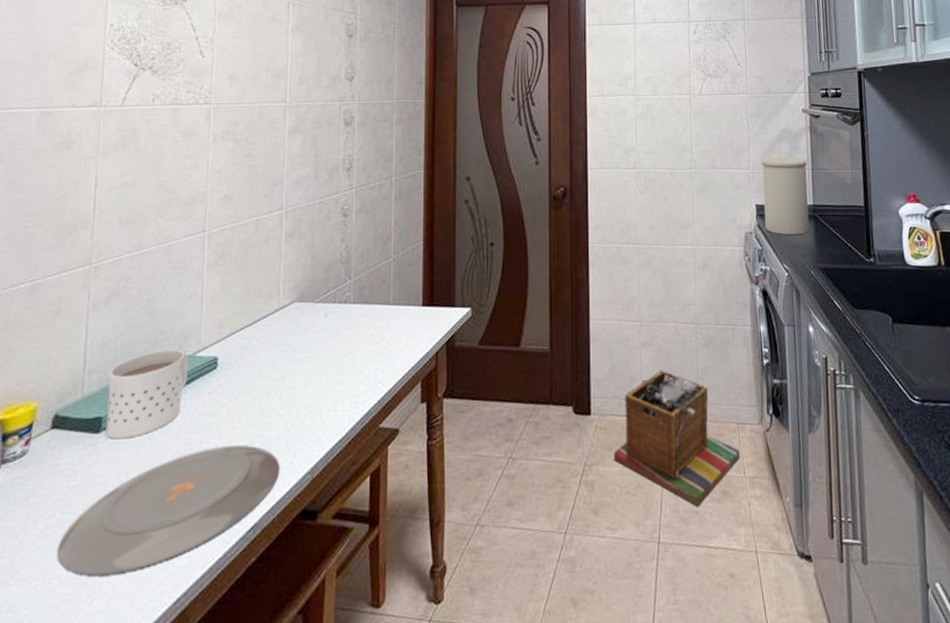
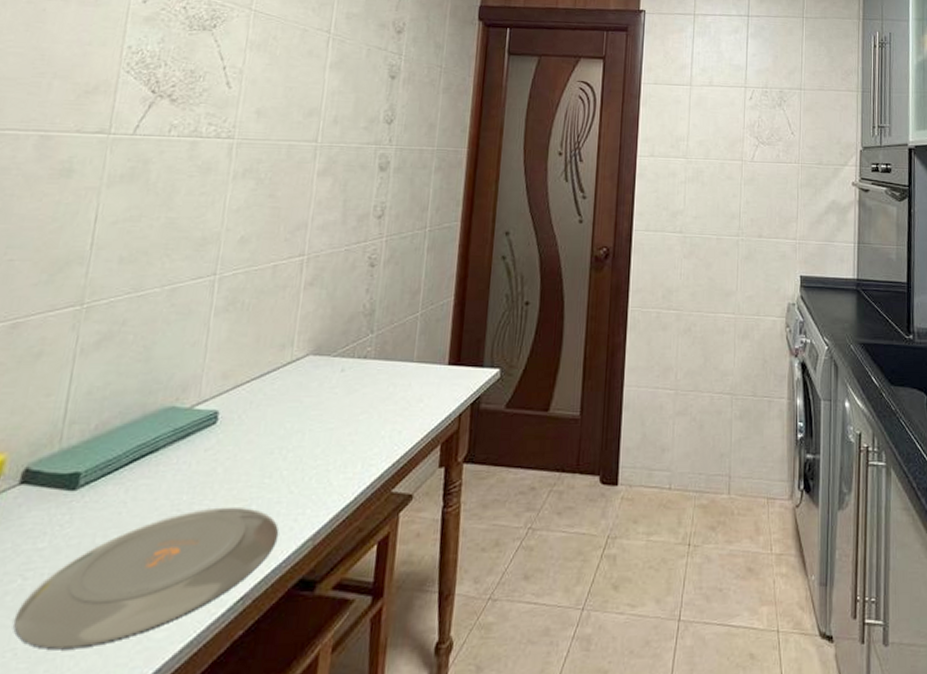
mug: present [105,349,189,440] -> none [82,400,186,498]
laundry basket: present [613,370,740,507] -> none [638,441,768,584]
canister: present [762,156,810,236] -> none [808,228,854,309]

